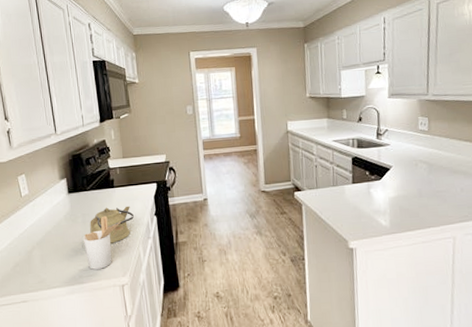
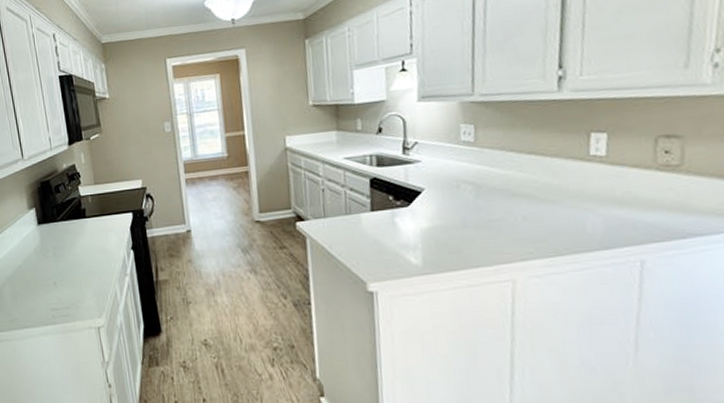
utensil holder: present [83,215,122,270] -> none [54,249,95,309]
kettle: present [90,205,134,243] -> none [61,238,109,280]

